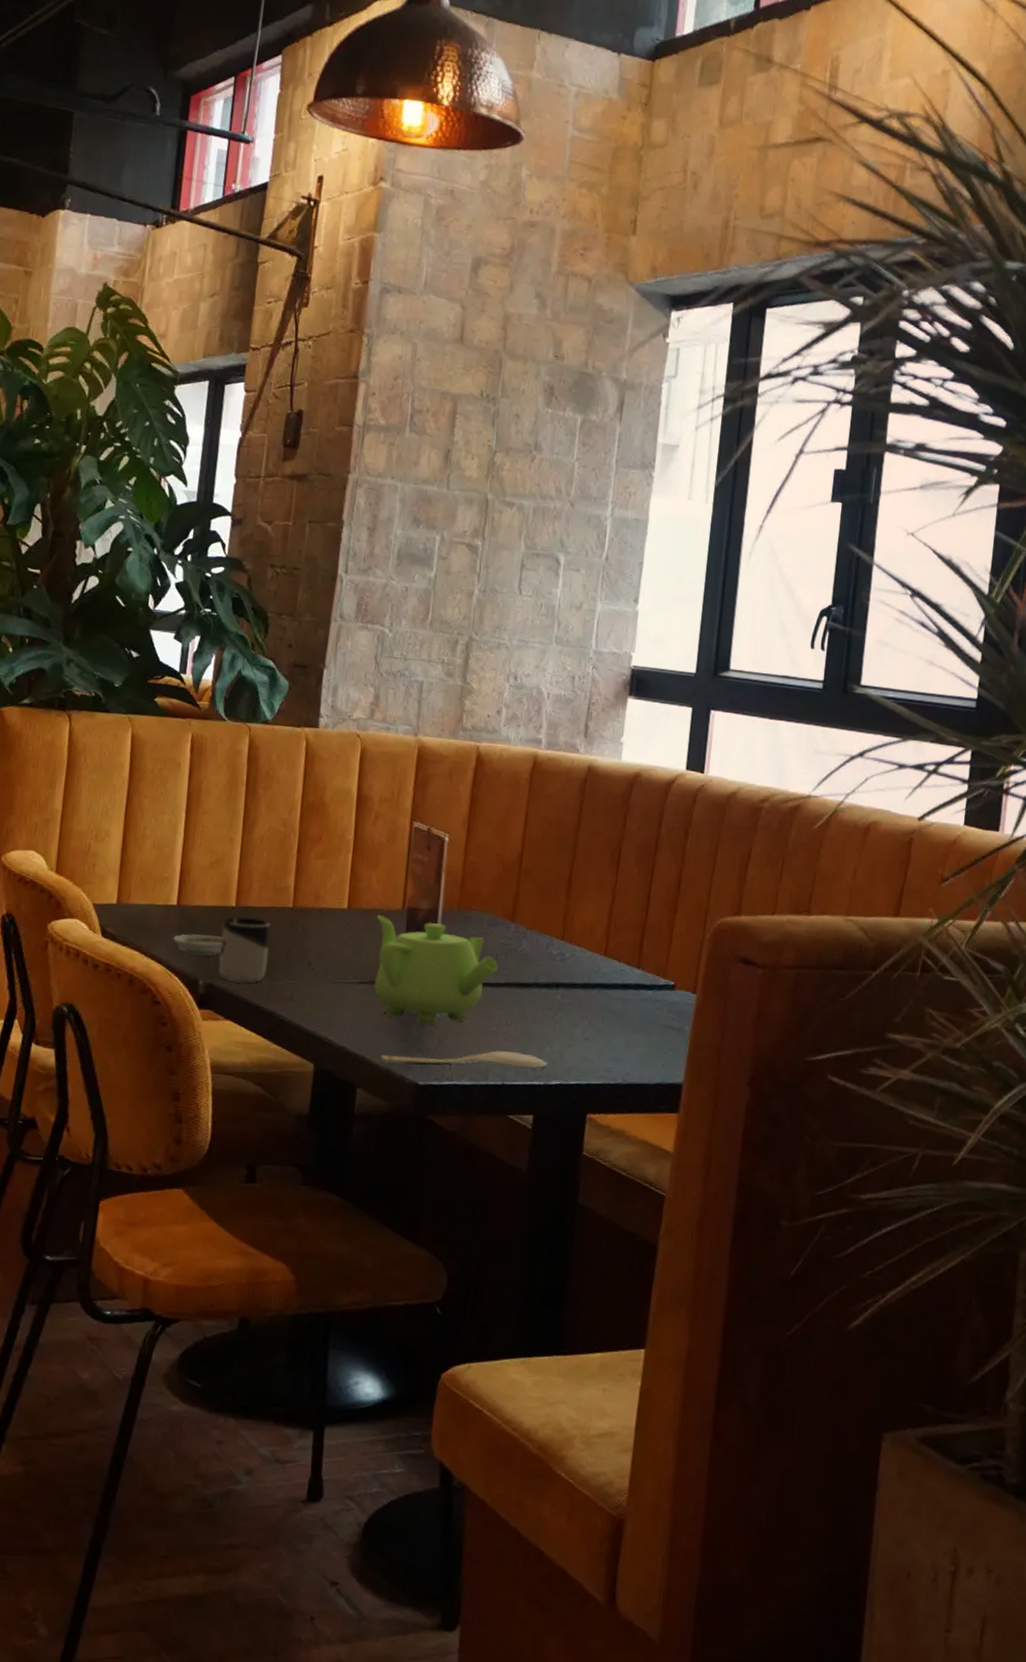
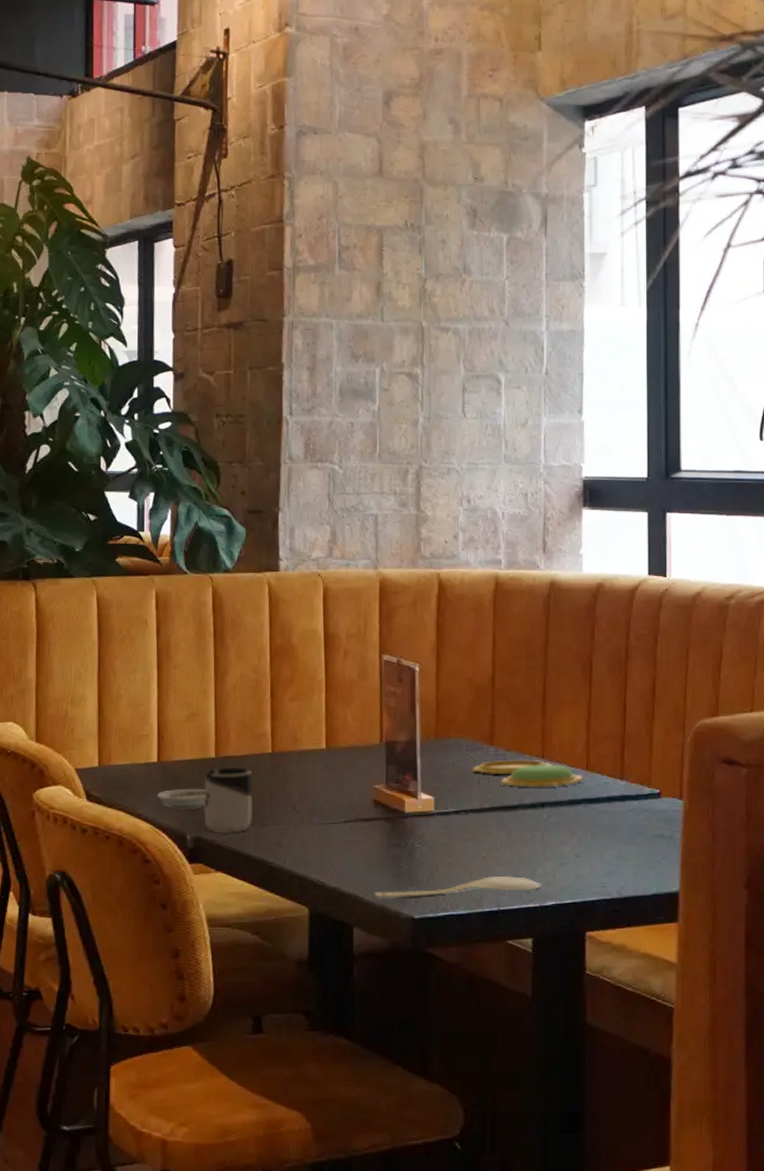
teapot: present [374,914,498,1026] -> none [355,751,481,858]
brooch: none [492,937,601,969] -> present [473,760,584,788]

